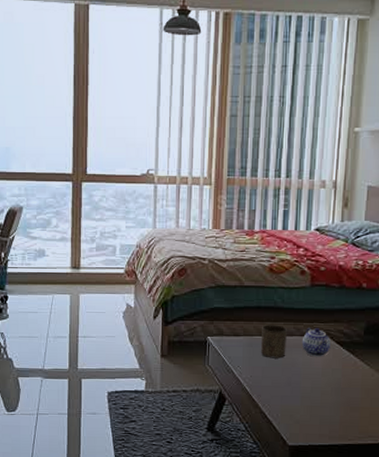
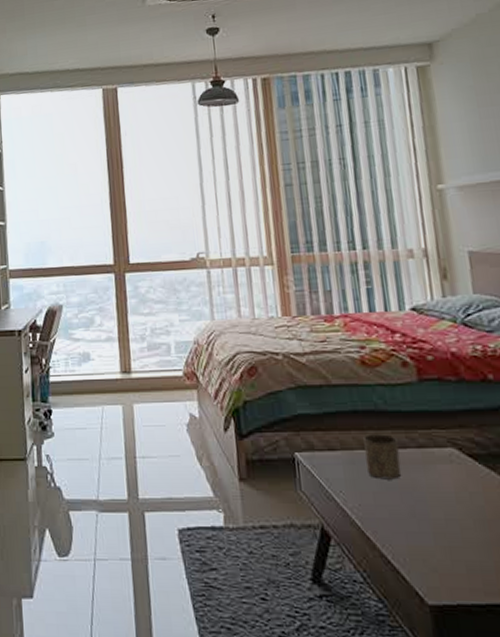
teapot: present [301,328,331,357] -> none [419,436,461,476]

